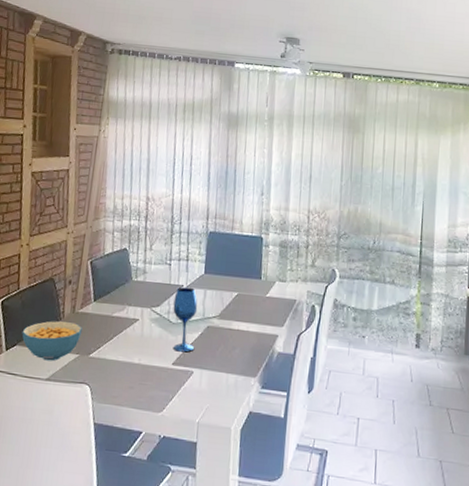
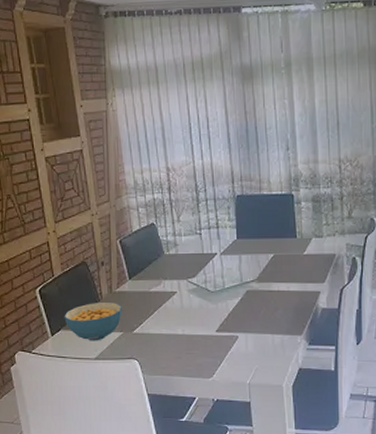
wineglass: present [173,287,198,352] -> none [209,254,235,319]

